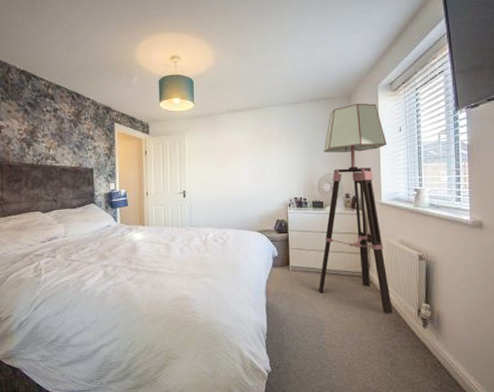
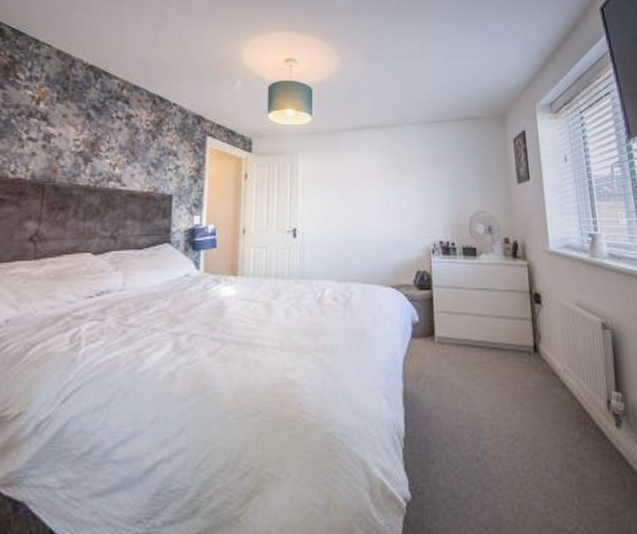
floor lamp: present [319,103,393,314] -> none [474,125,575,407]

